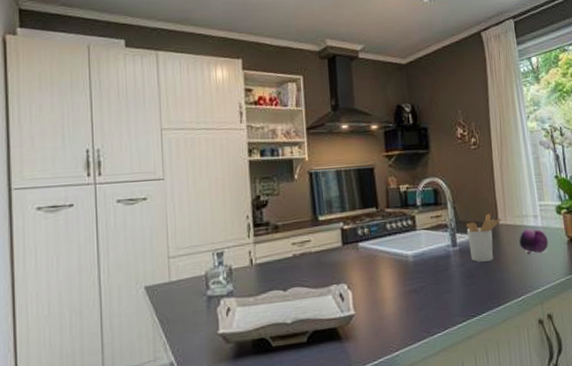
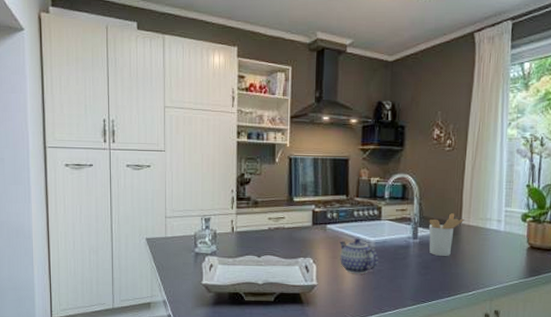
teapot: none [374,253,419,295] -> present [339,238,378,274]
fruit: present [519,229,548,255] -> none [479,232,508,256]

